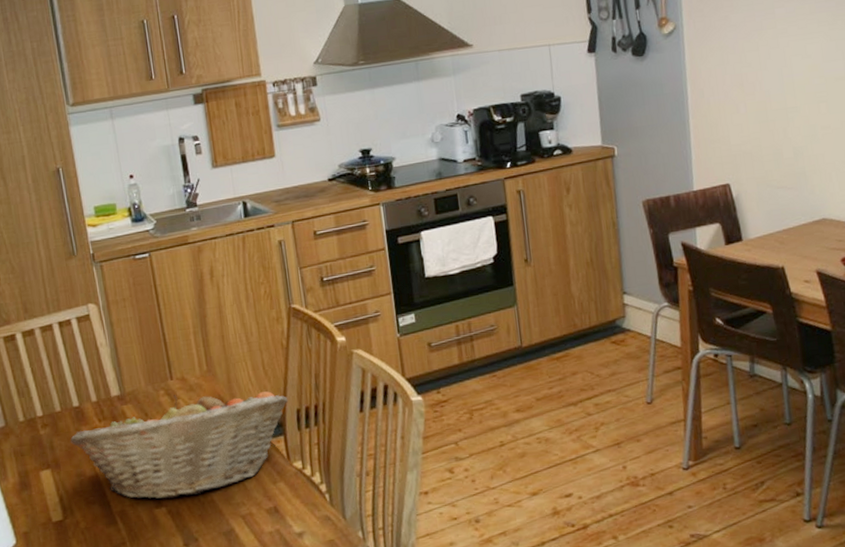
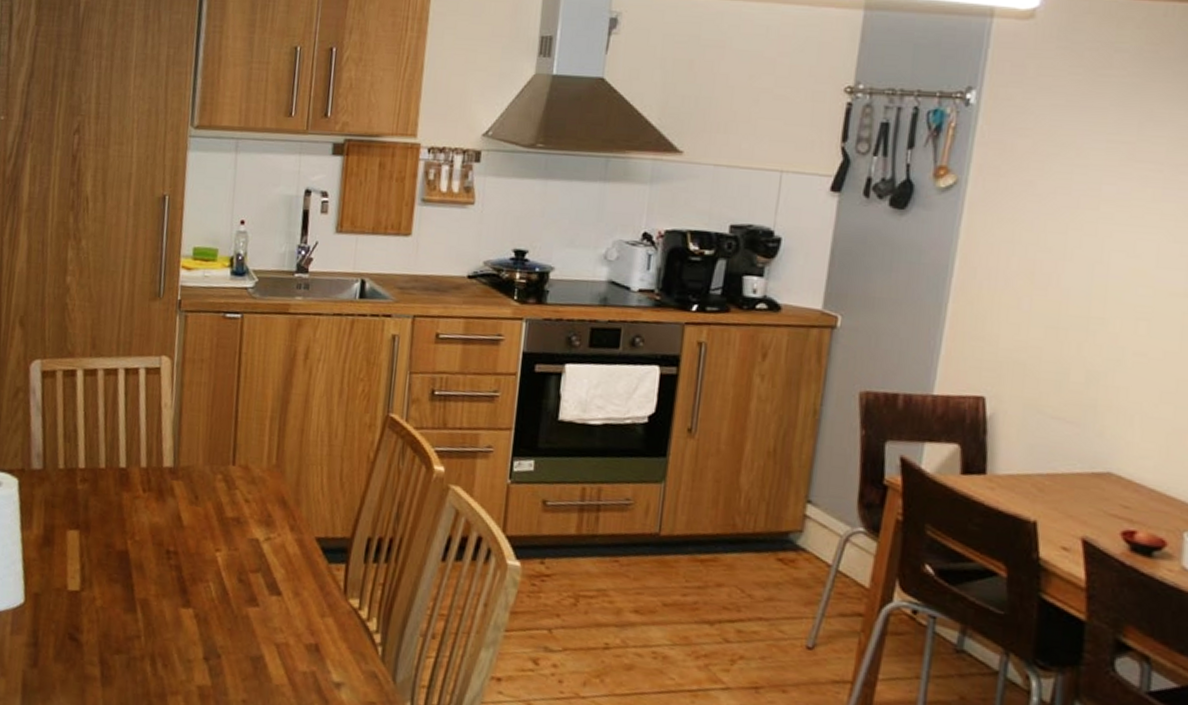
fruit basket: present [70,391,288,499] -> none [106,483,361,606]

